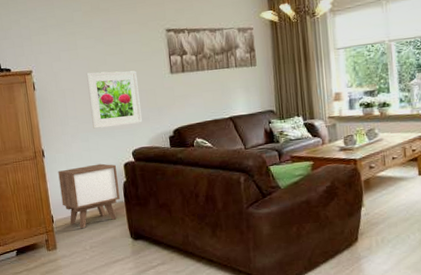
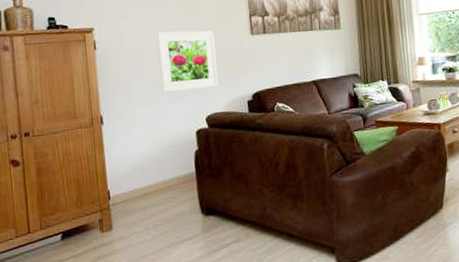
nightstand: present [58,163,121,228] -> none [118,130,191,204]

